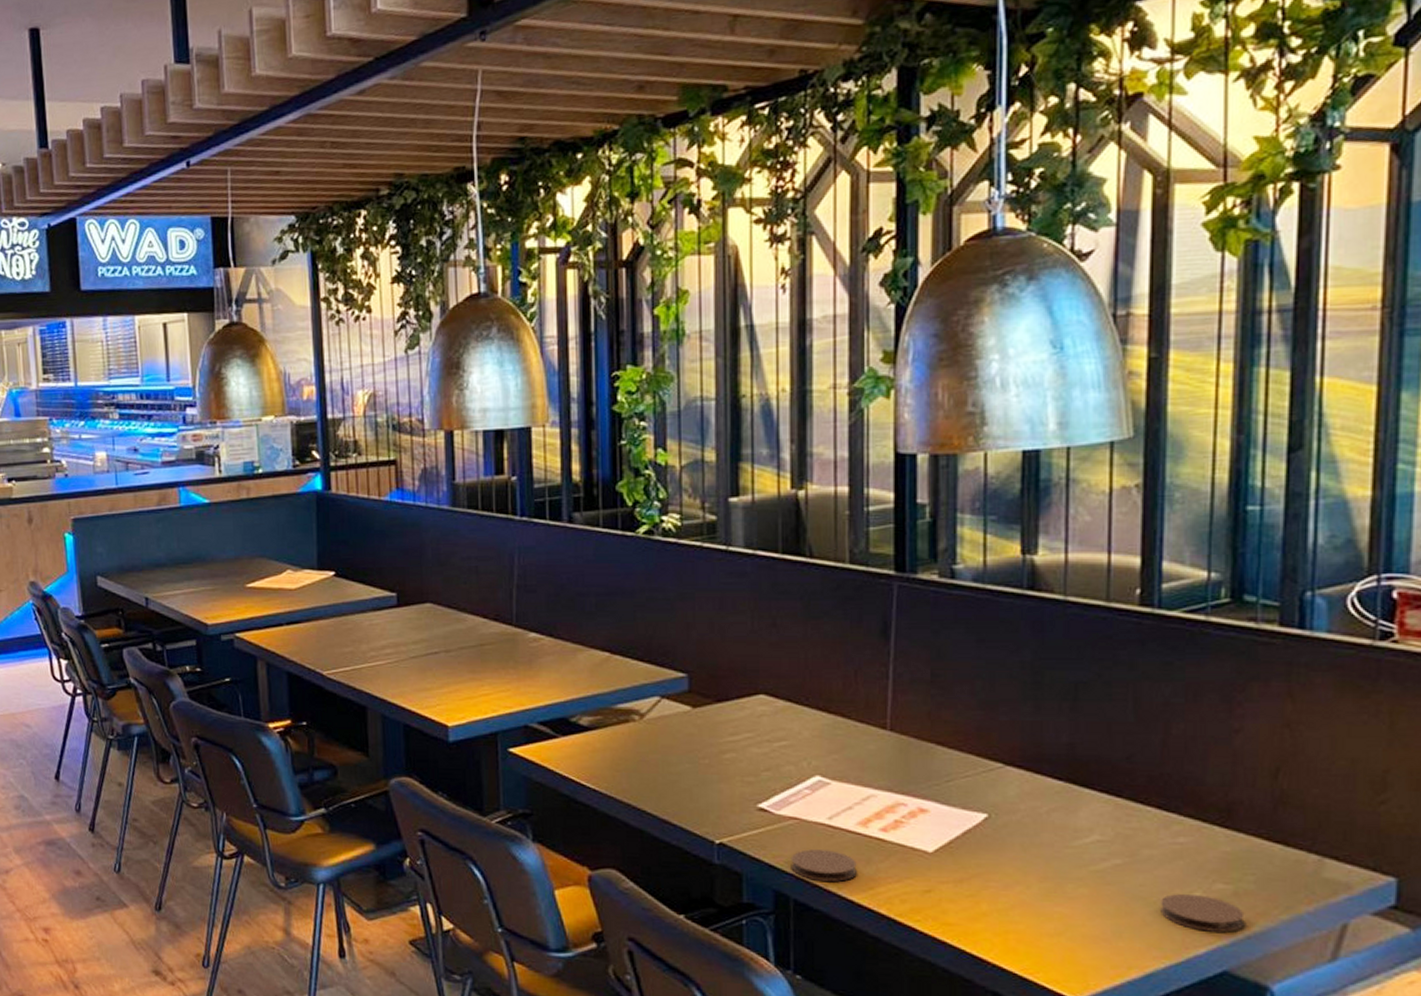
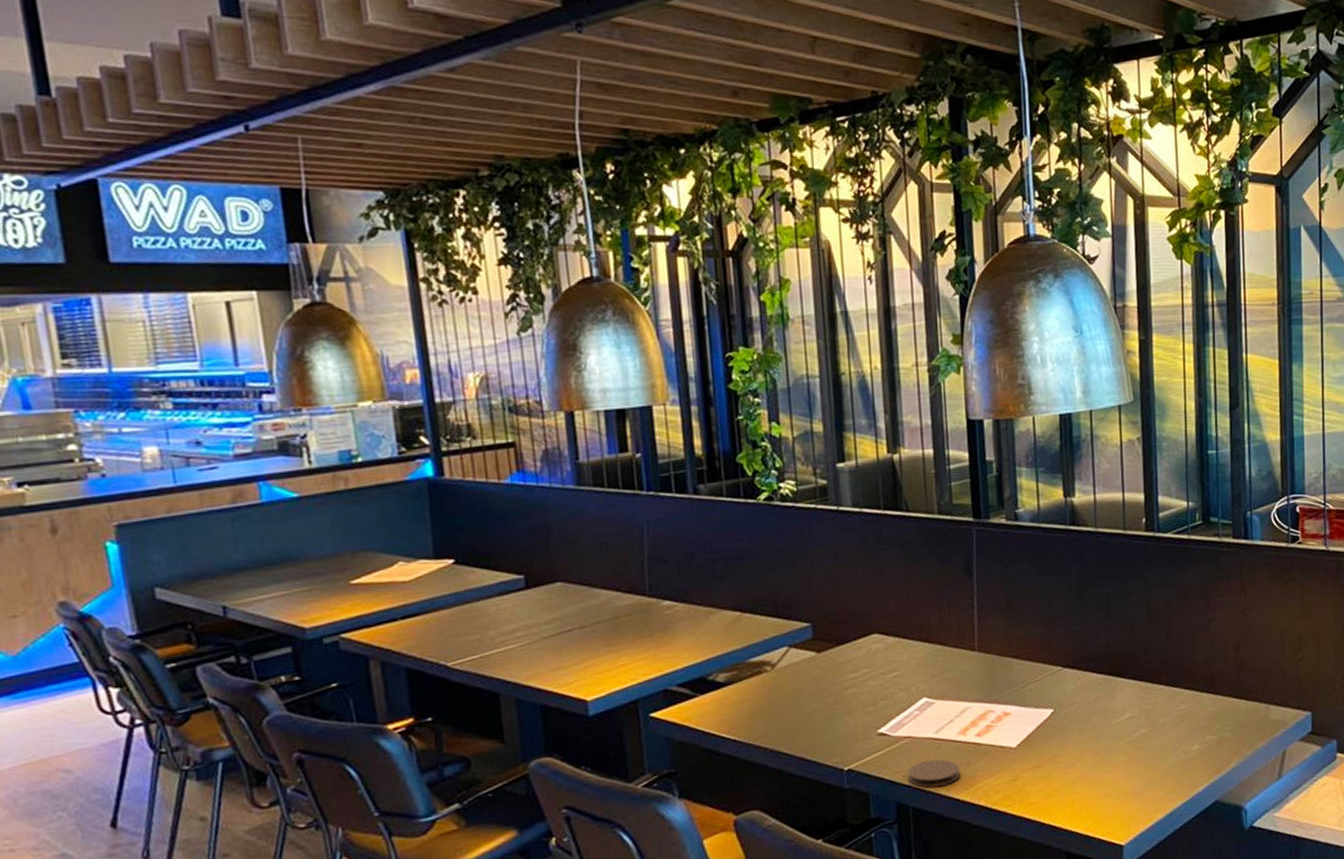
coaster: present [1160,893,1245,933] -> none [1173,746,1226,774]

